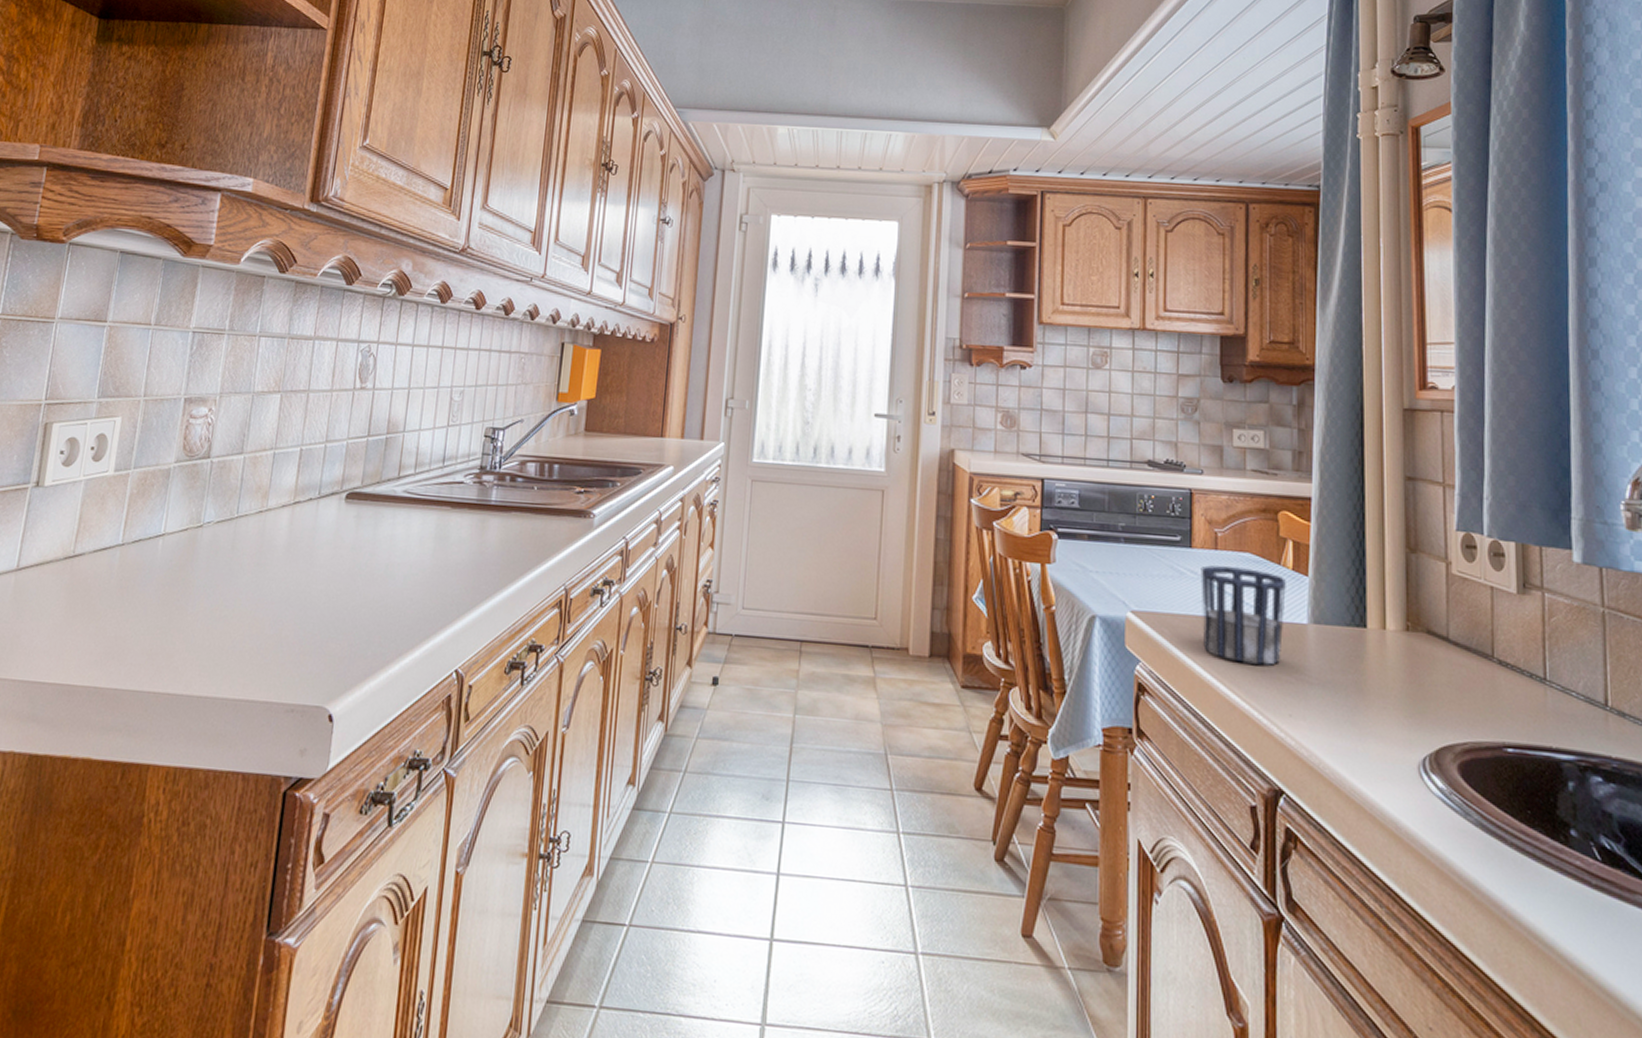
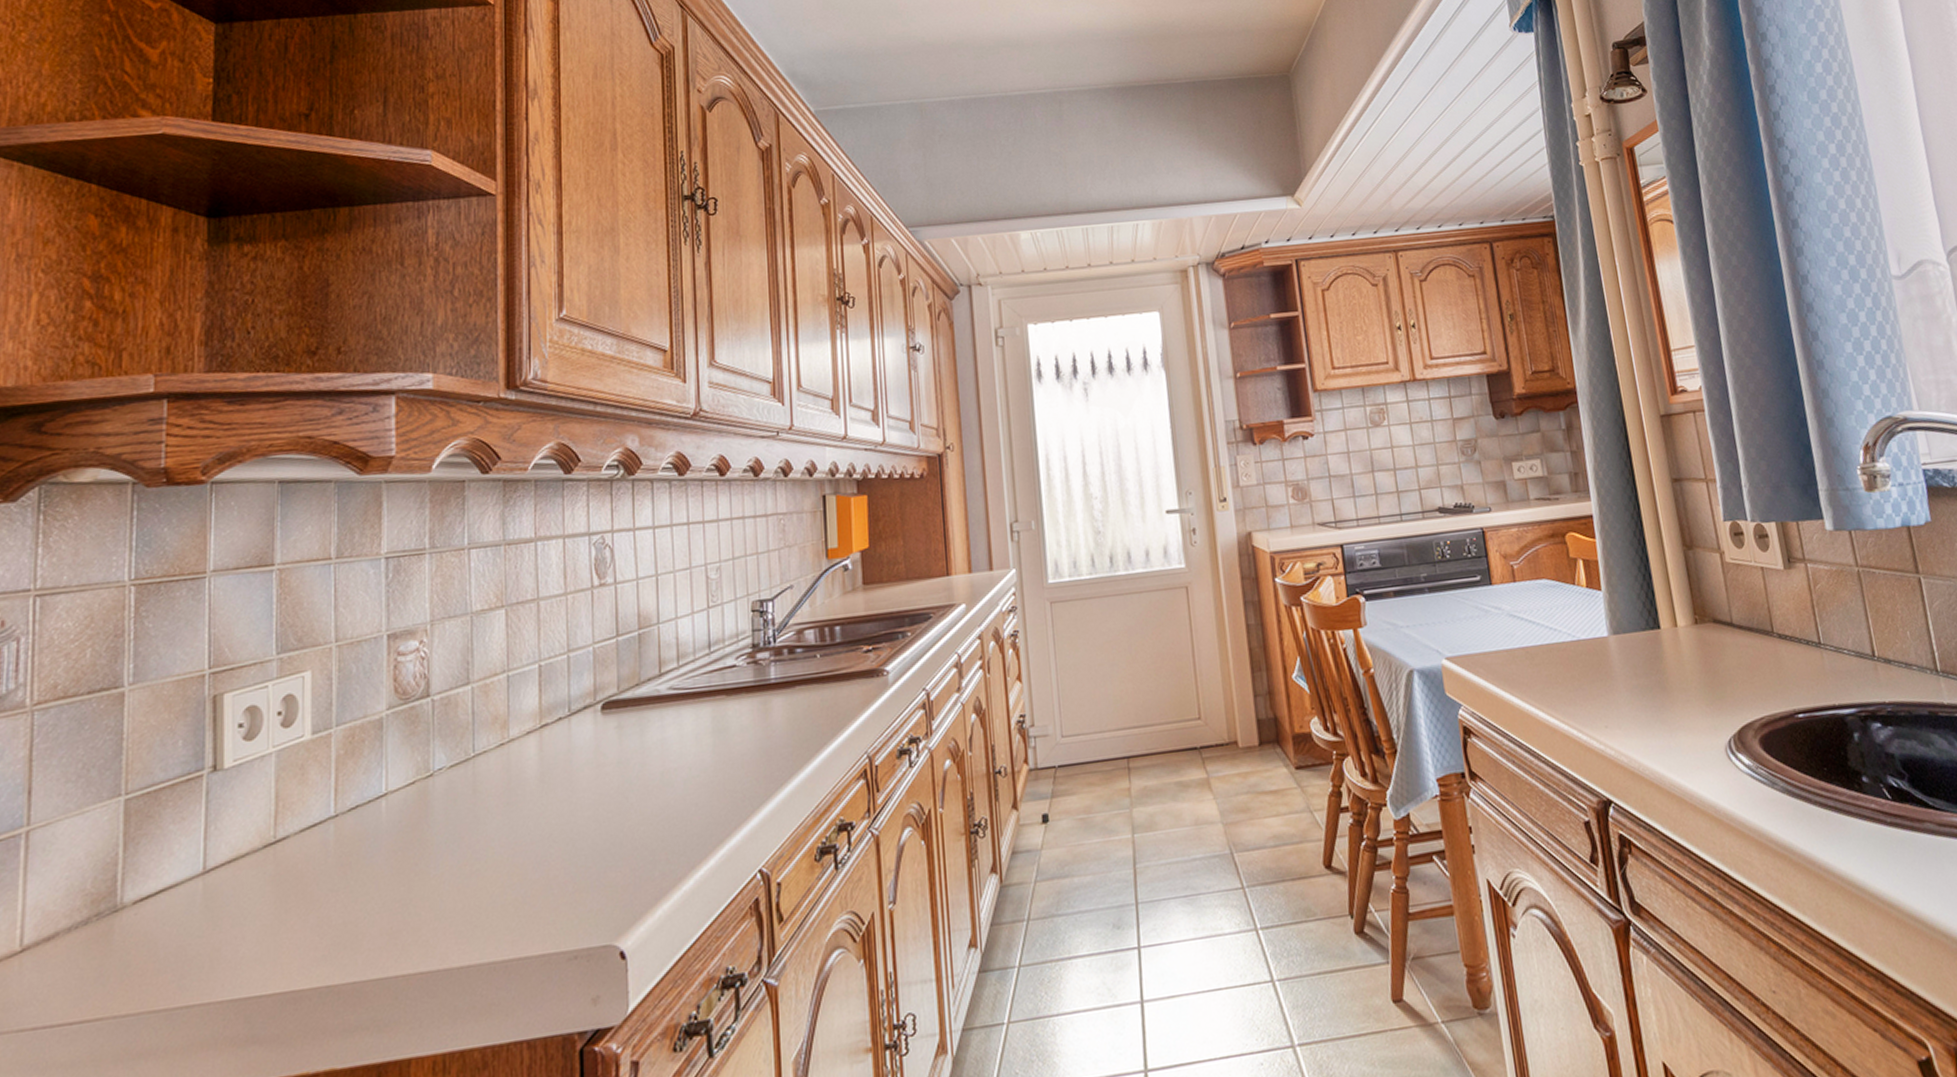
cup: present [1201,565,1286,665] -> none [1503,594,1590,687]

